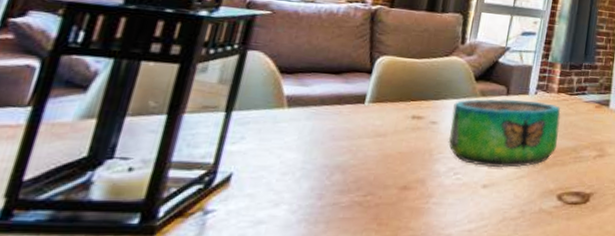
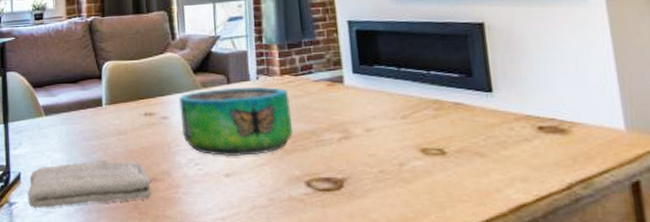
washcloth: none [233,163,403,218] -> present [28,160,153,208]

